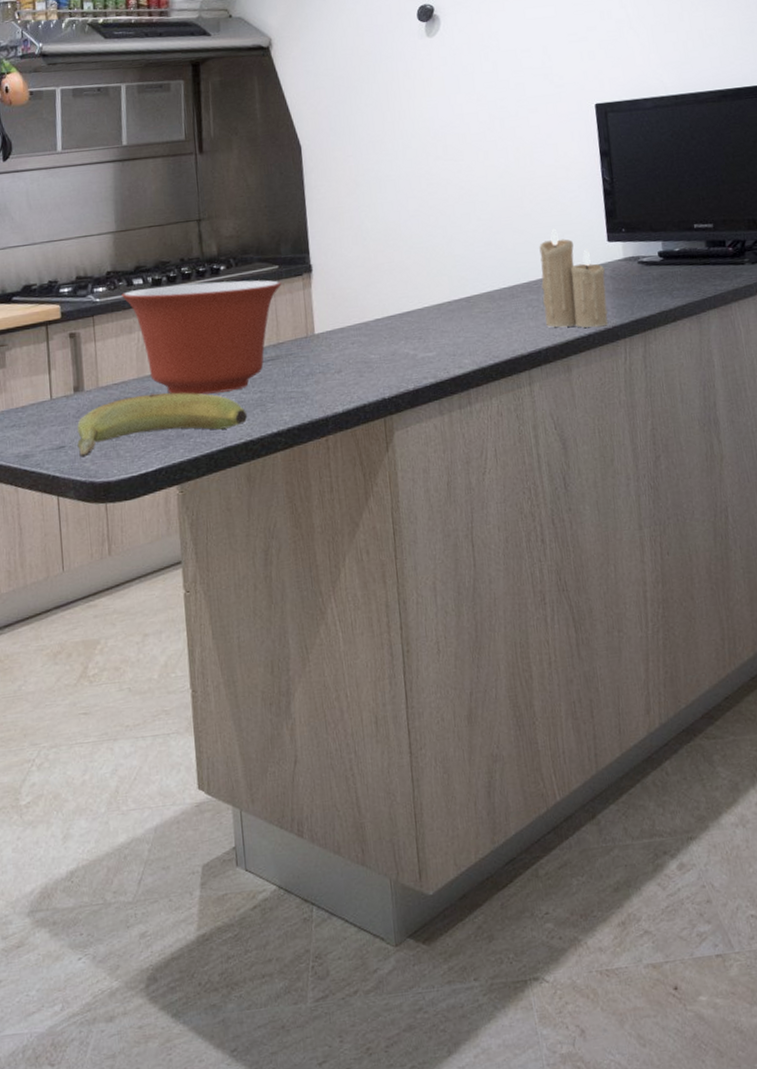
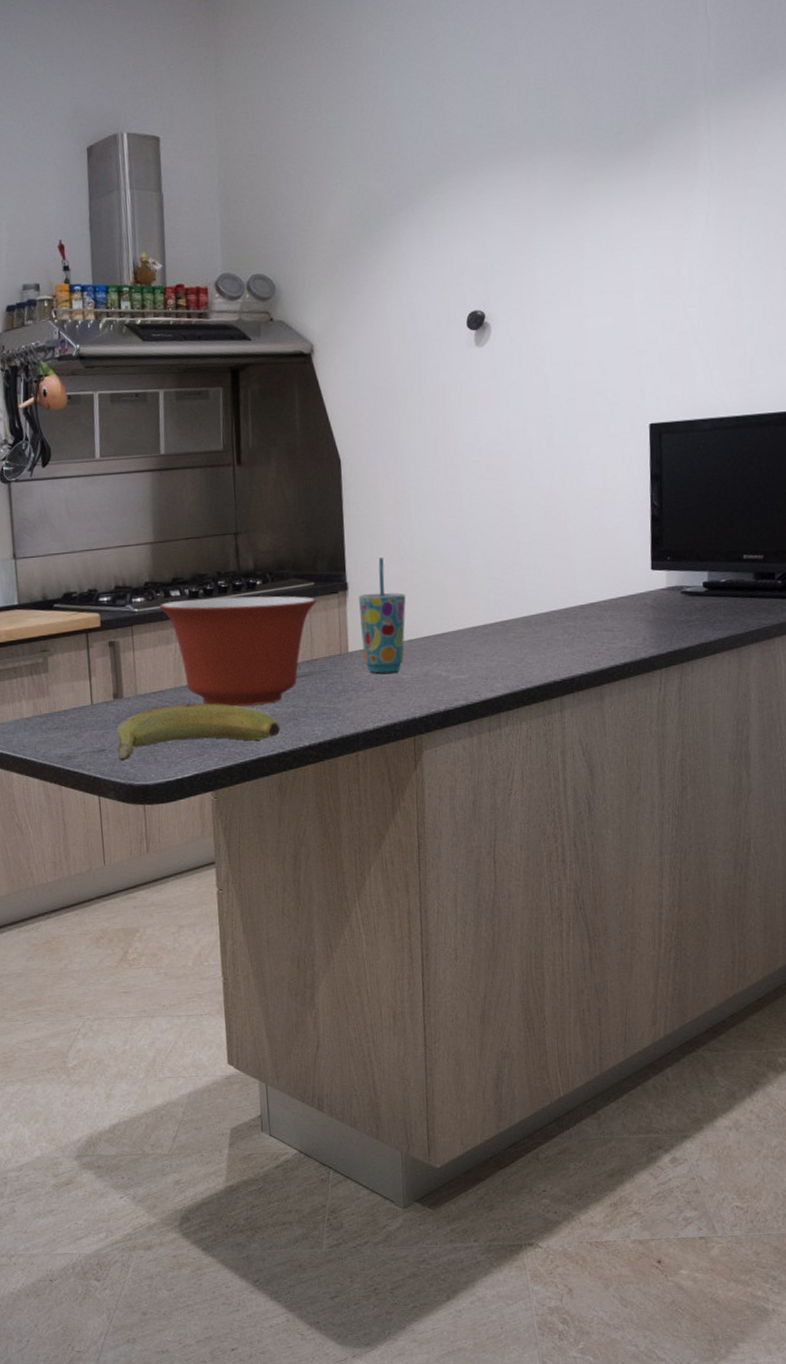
cup: none [323,239,371,354] -> present [359,558,406,673]
candle: present [539,228,608,328] -> none [579,554,646,657]

